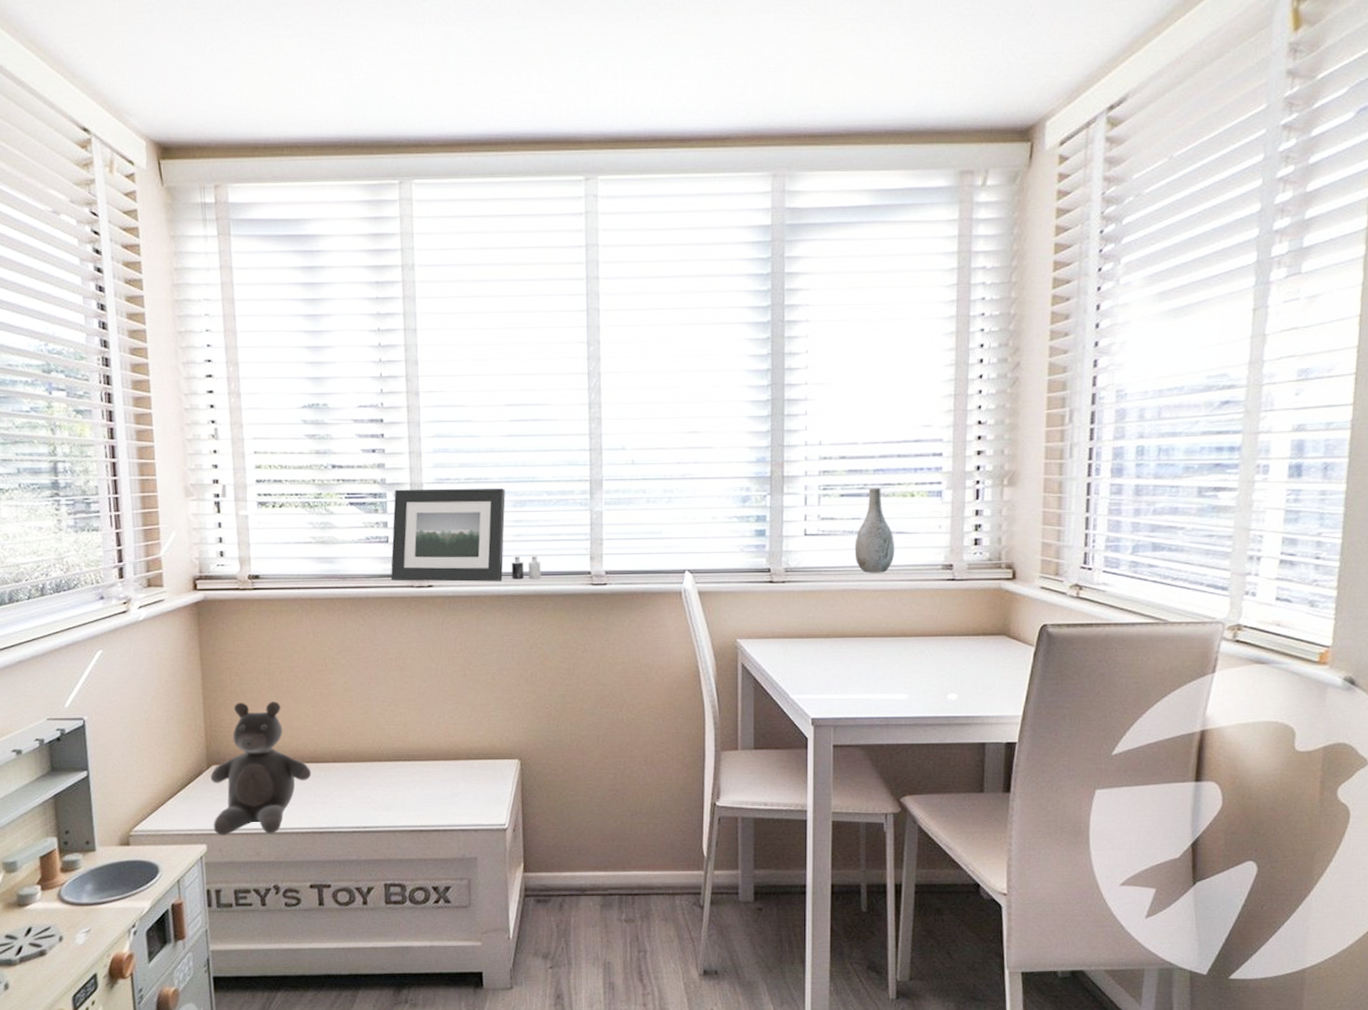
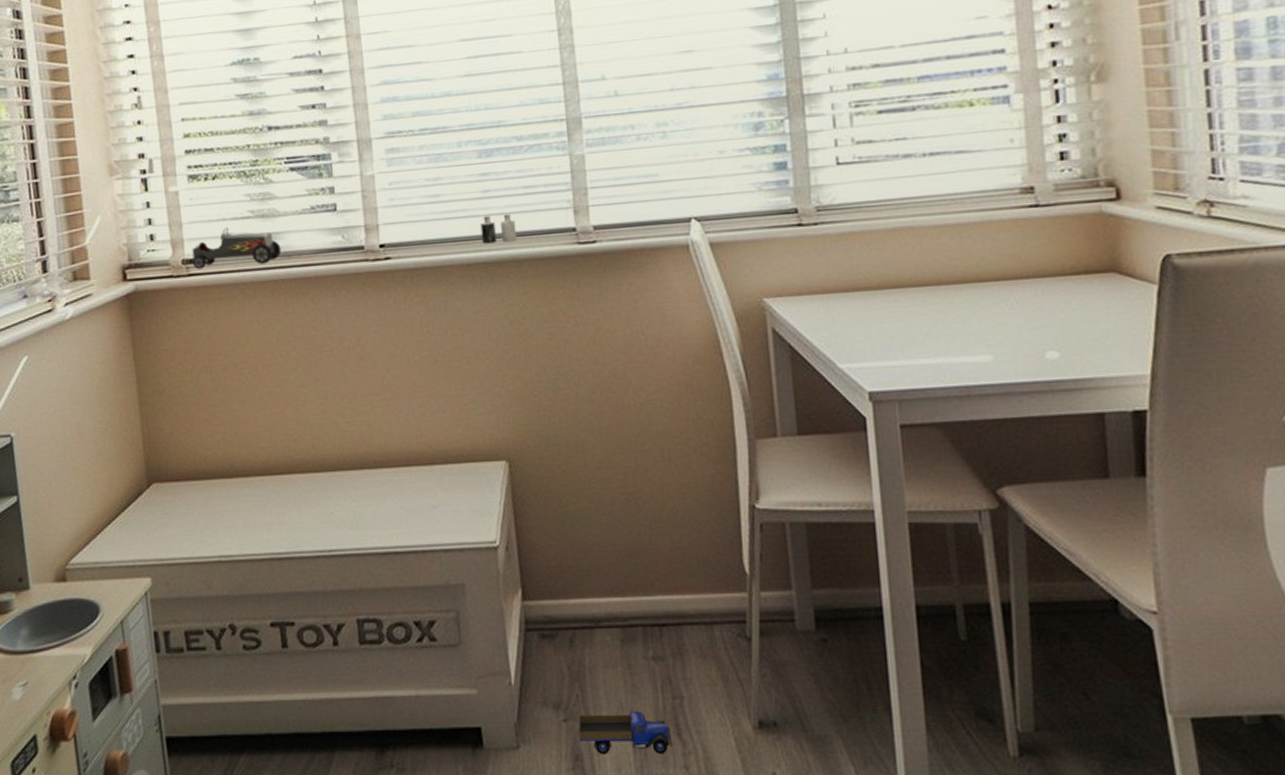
teddy bear: present [210,702,312,836] -> none [151,405,265,567]
toy car: none [257,550,338,585] -> present [192,227,282,270]
picture frame: present [390,488,506,582] -> none [339,137,472,256]
toy truck: none [561,961,634,995] -> present [578,711,672,755]
vase: present [854,487,895,573] -> none [902,98,956,206]

